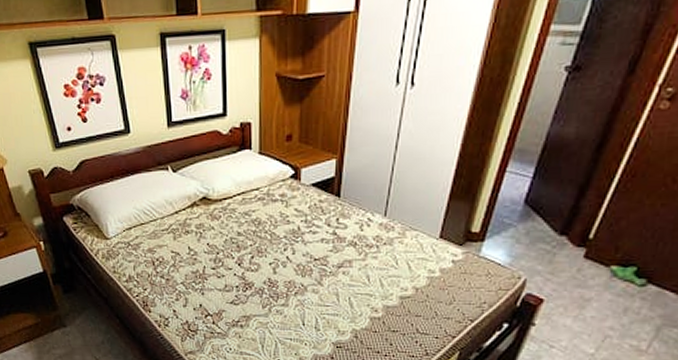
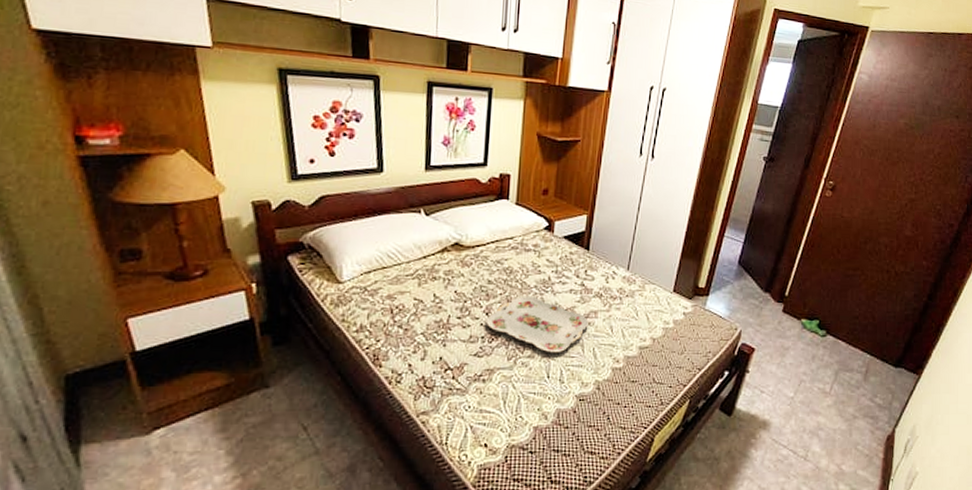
serving tray: none [239,246,343,302] -> present [486,295,589,353]

